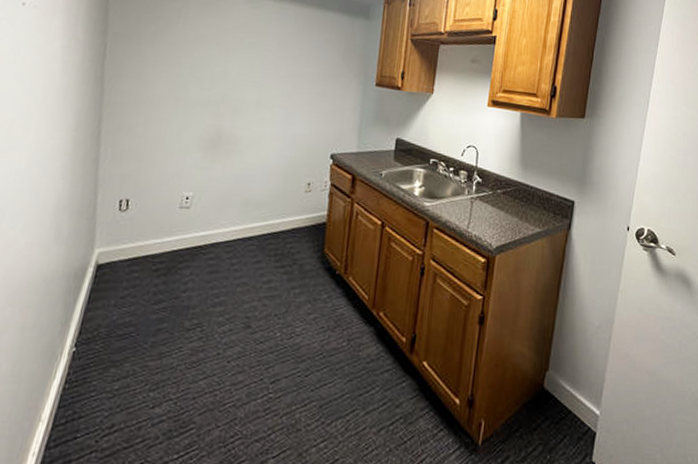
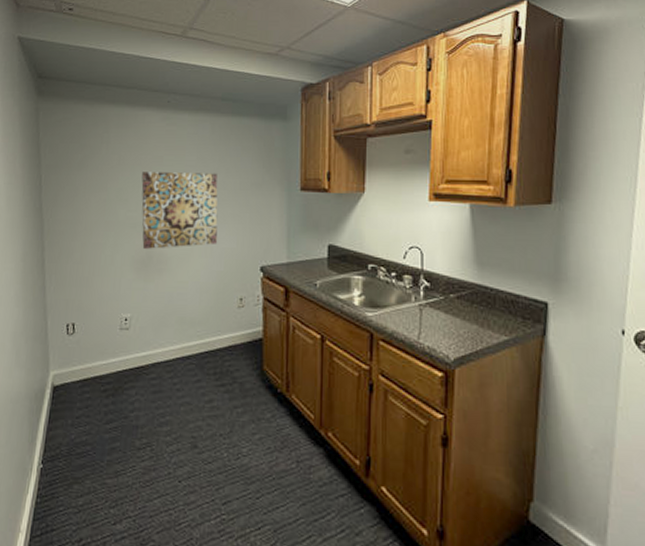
wall art: none [212,51,297,130] -> present [141,172,218,249]

